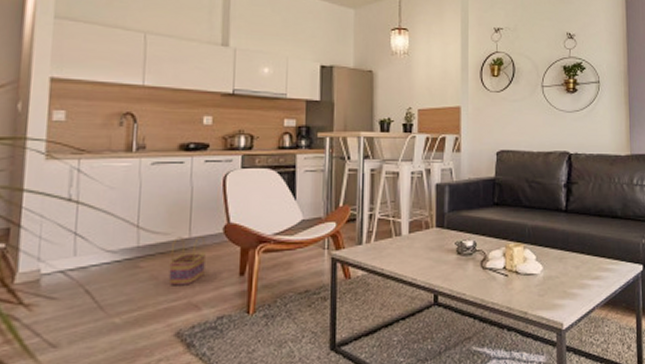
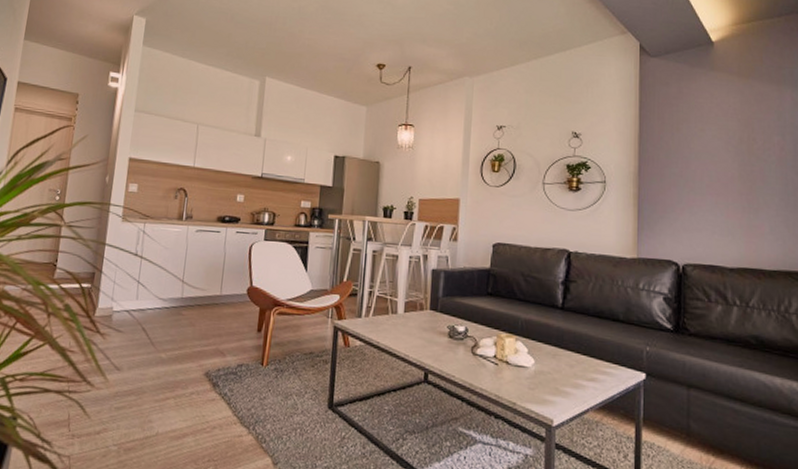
basket: present [168,236,206,286] -> none [202,293,233,335]

